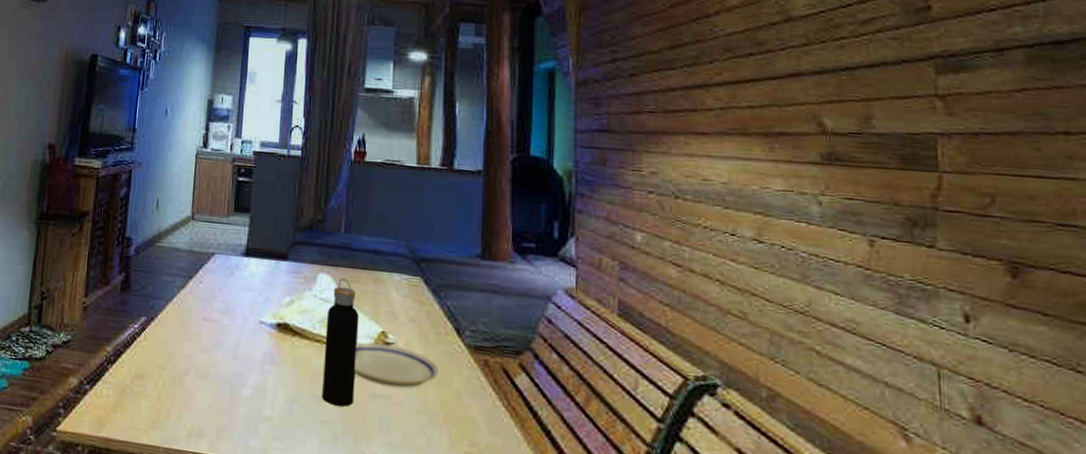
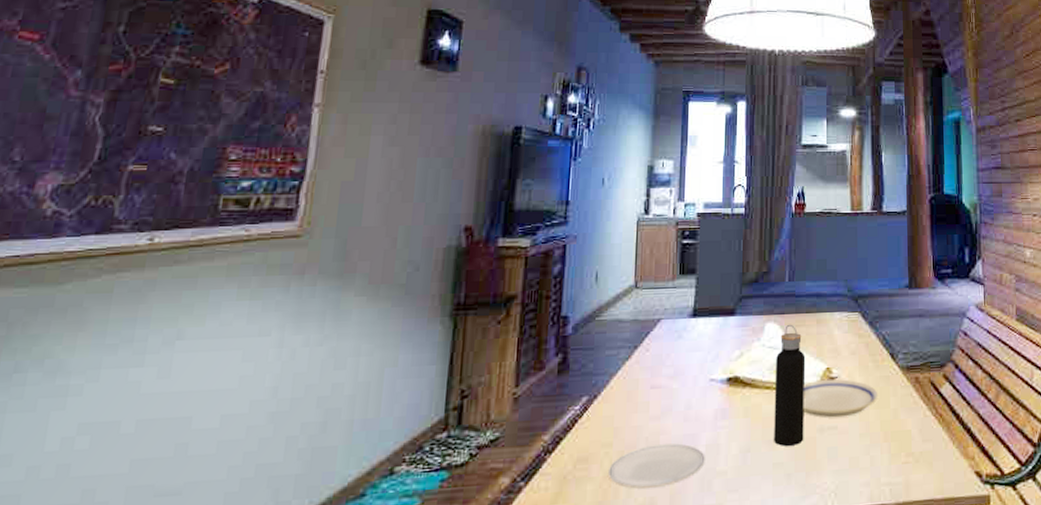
plate: none [162,375,252,419] -> present [609,443,705,489]

